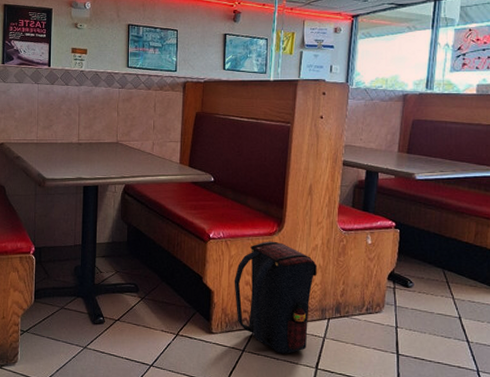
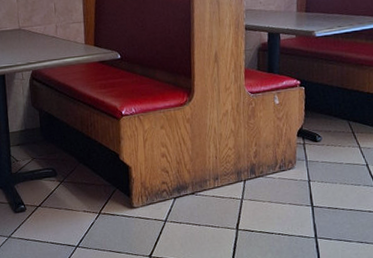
satchel: present [234,241,317,354] -> none [150,111,230,219]

